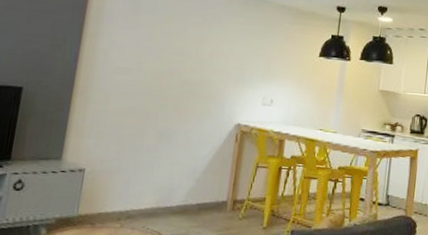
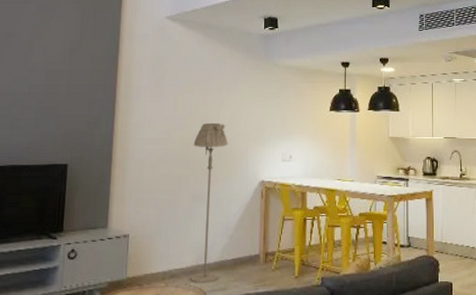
floor lamp: none [149,56,205,228] -> present [190,122,228,283]

